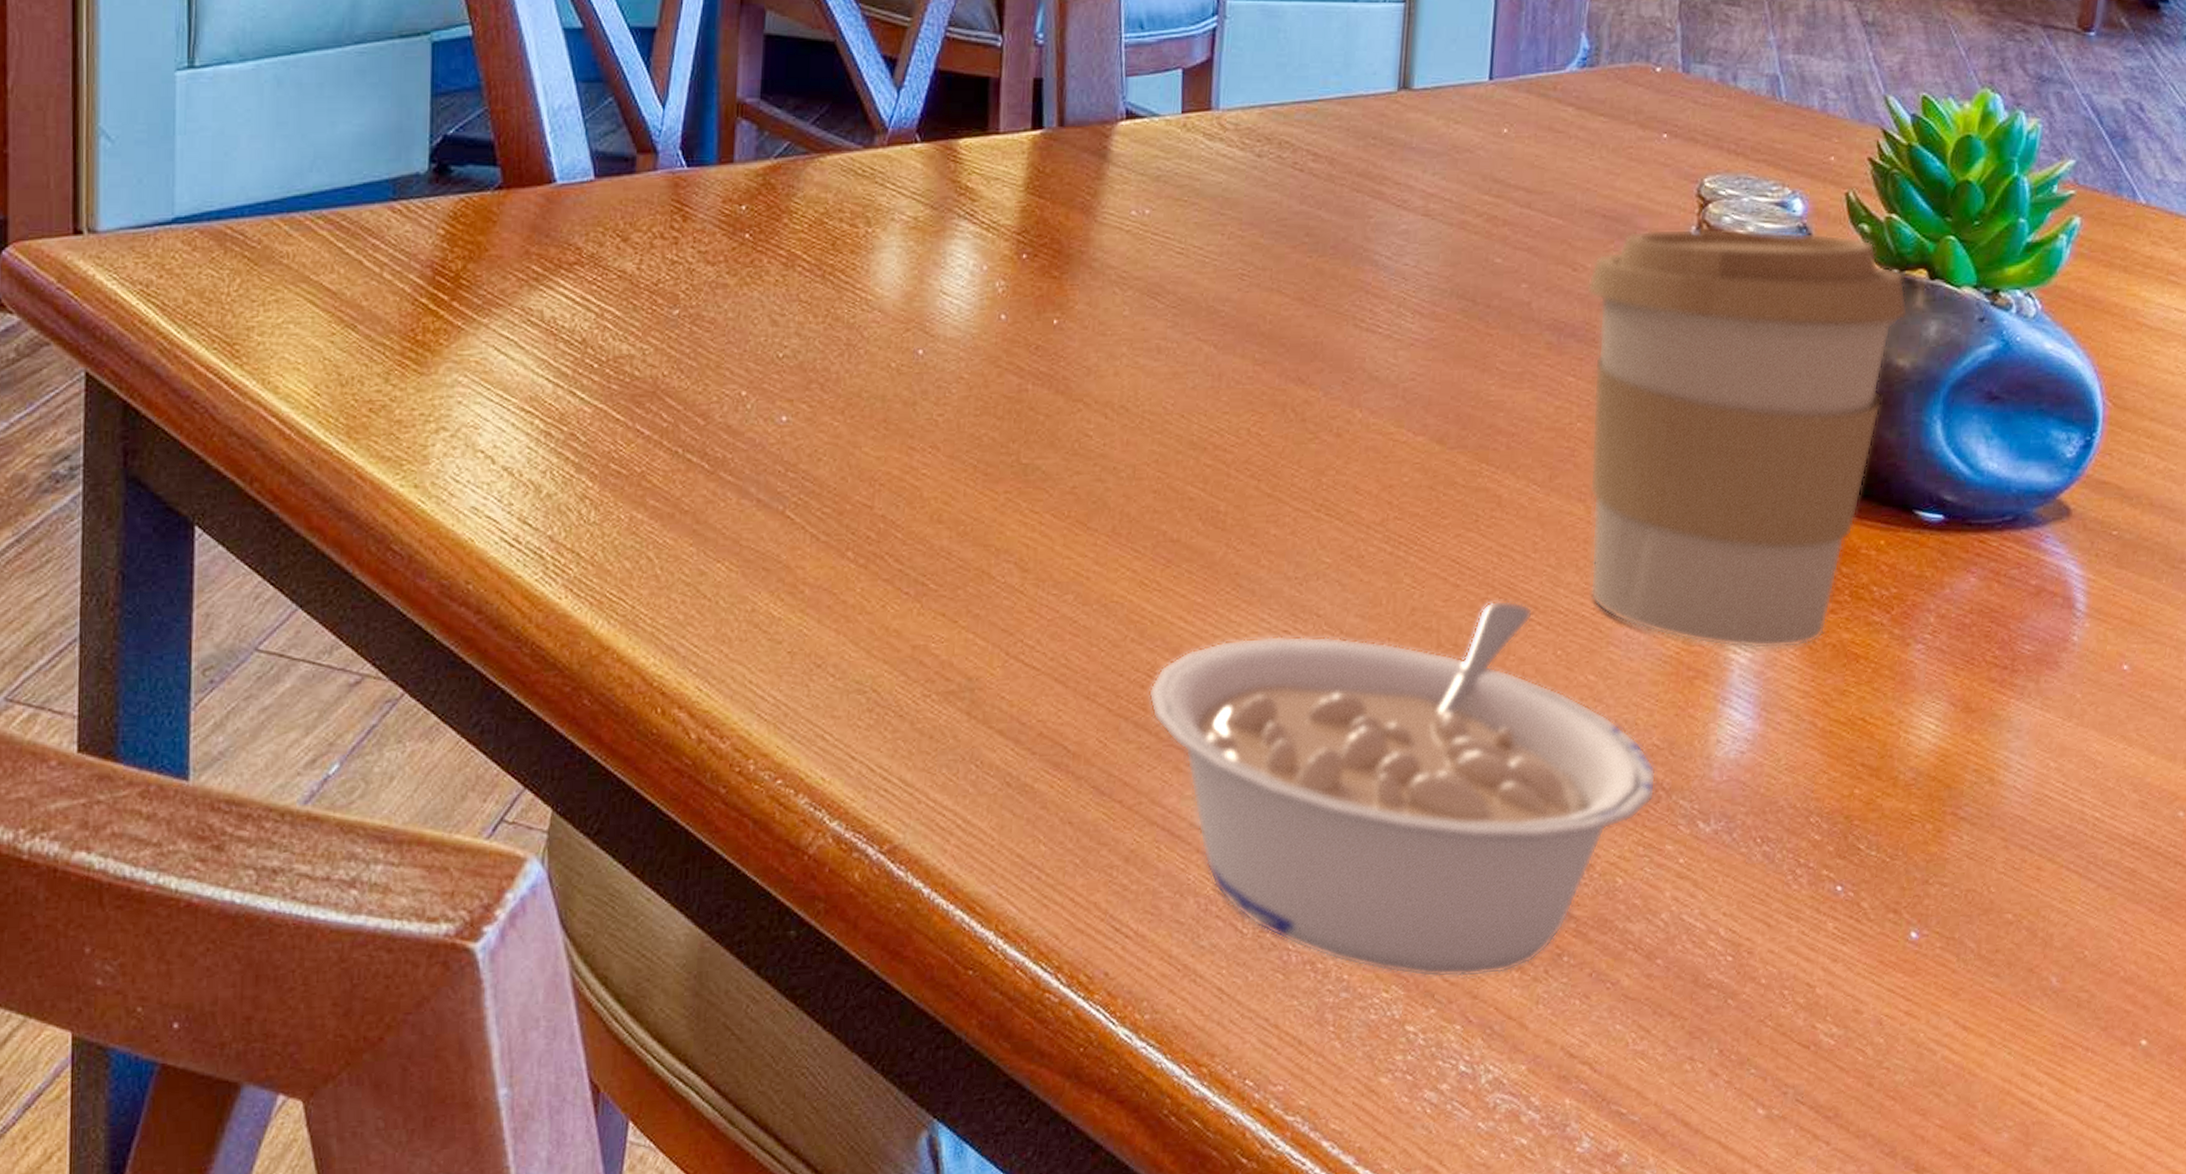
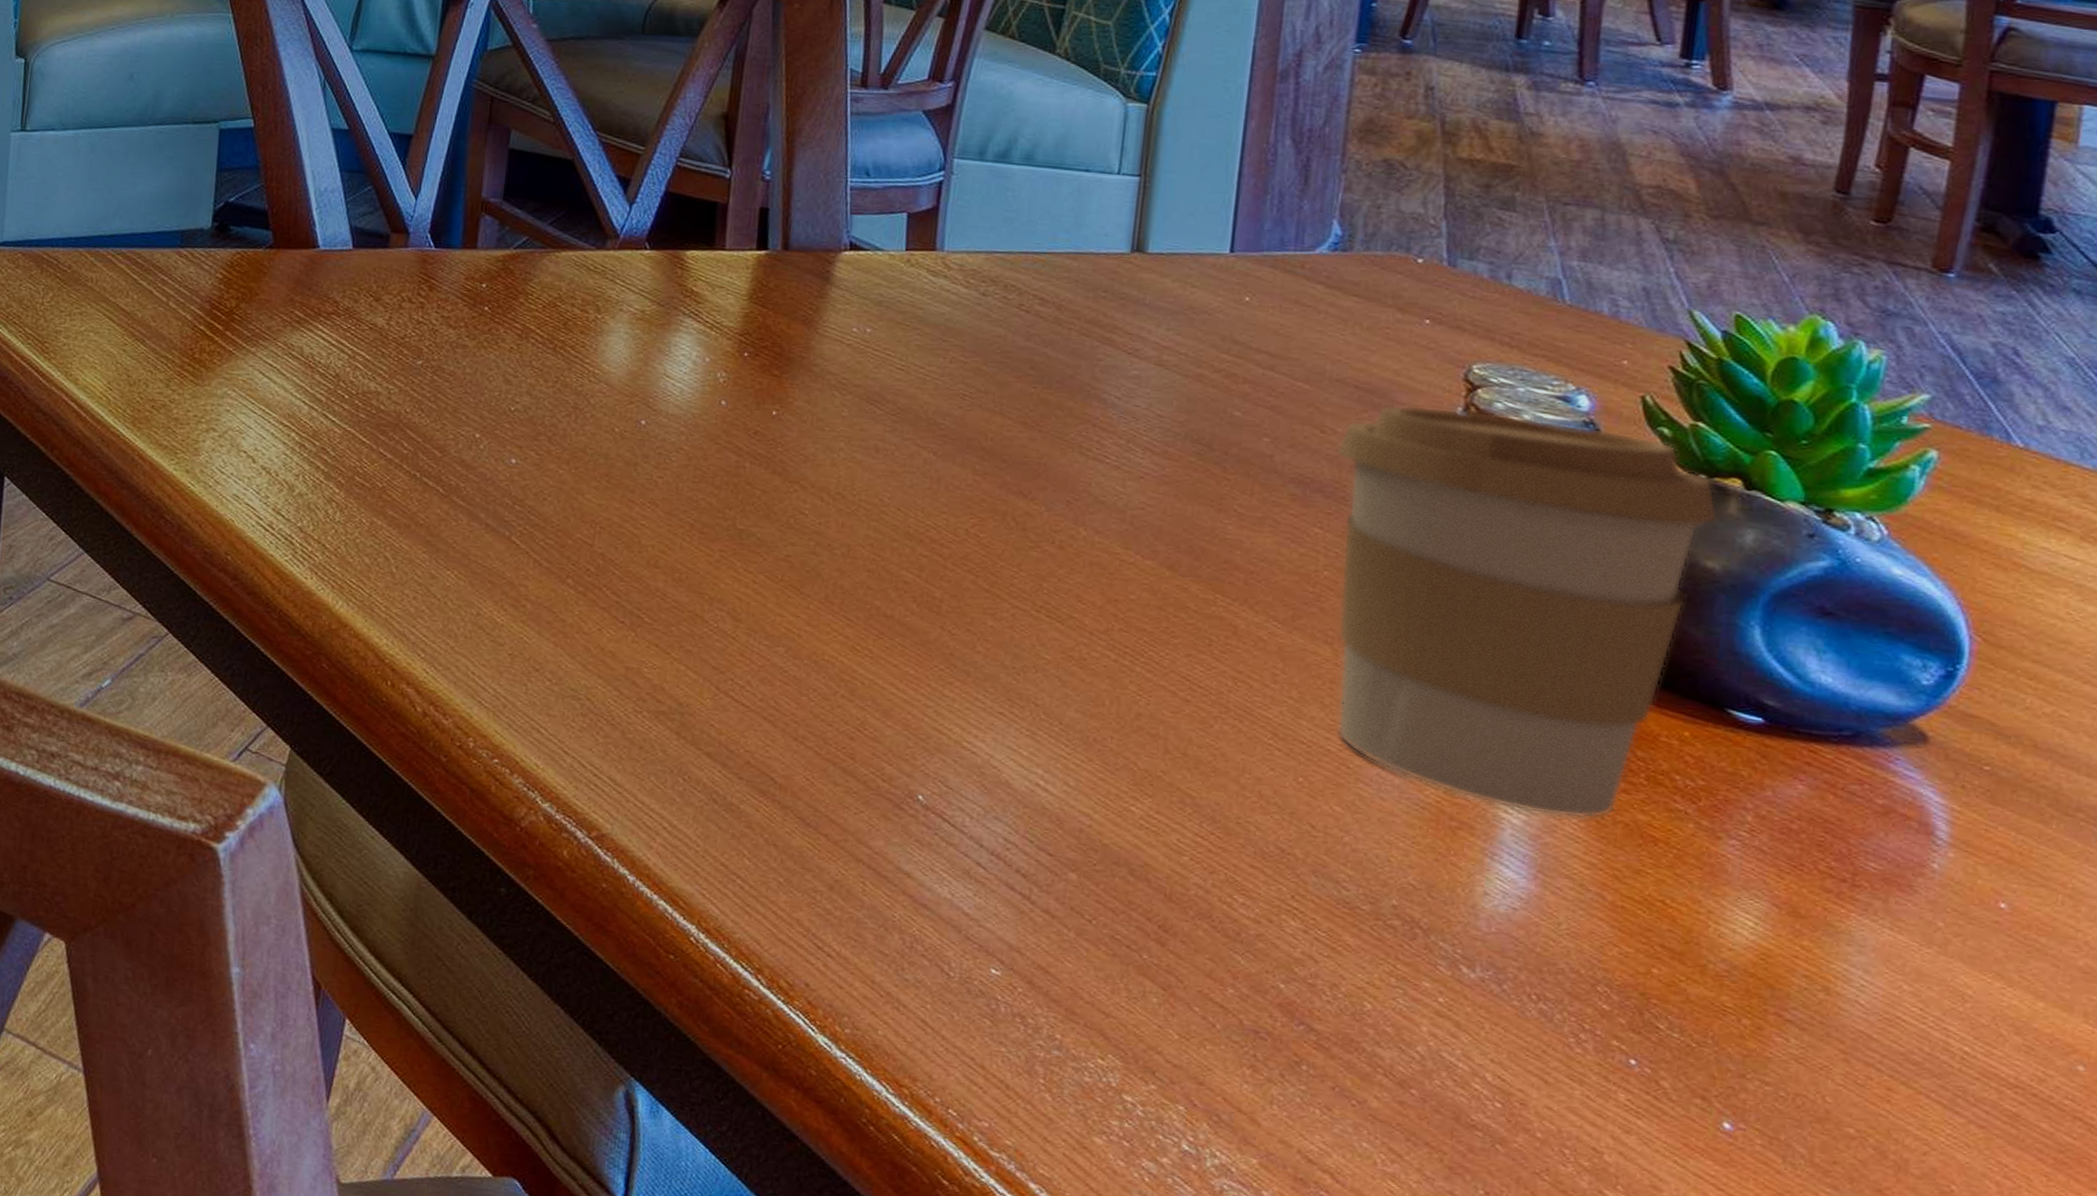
legume: present [1148,600,1657,978] -> none [857,711,1413,1068]

